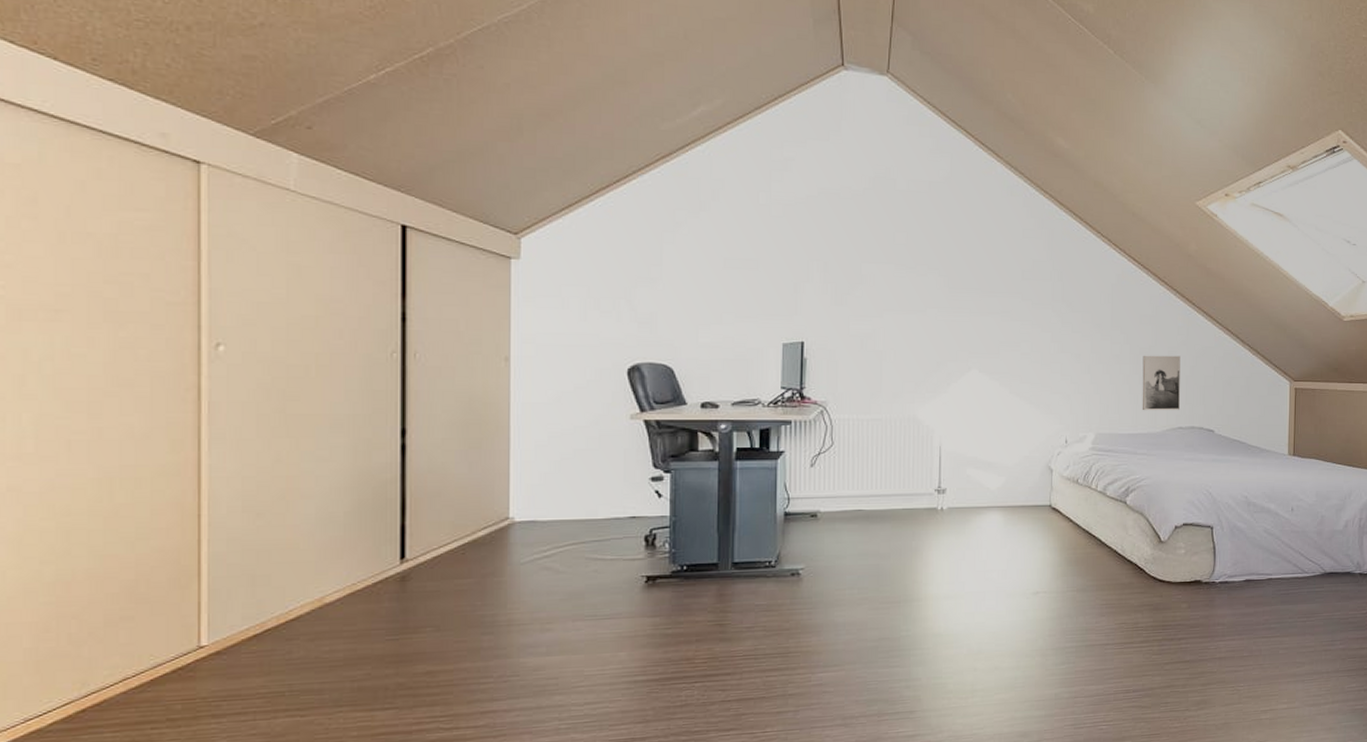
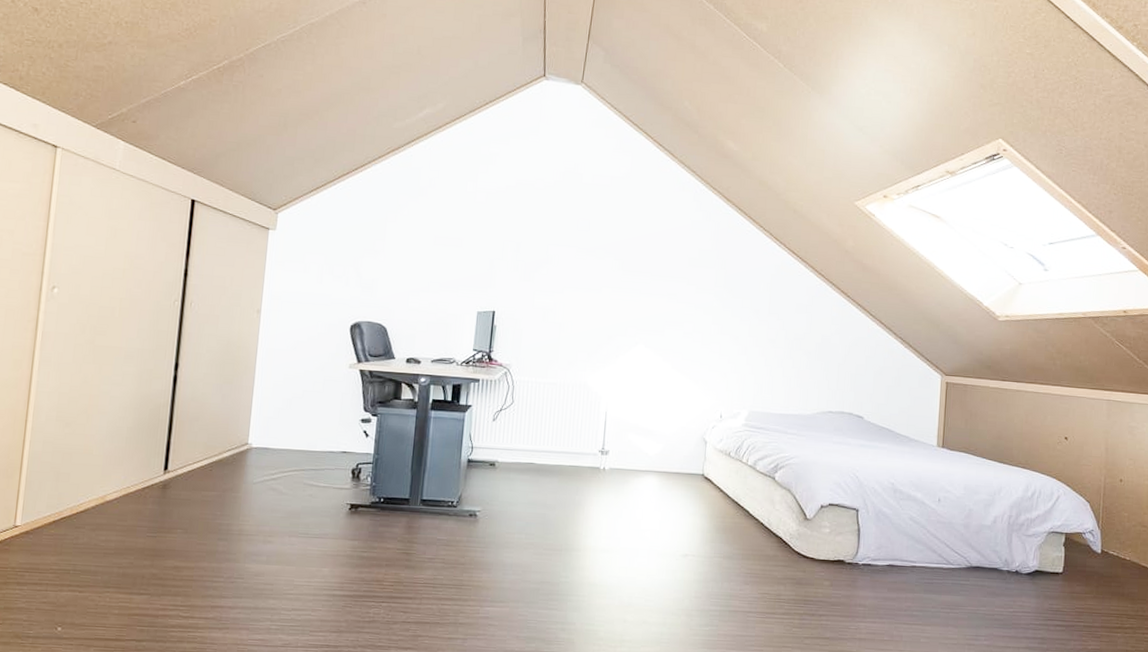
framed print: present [1142,355,1181,411] -> none [794,341,834,395]

